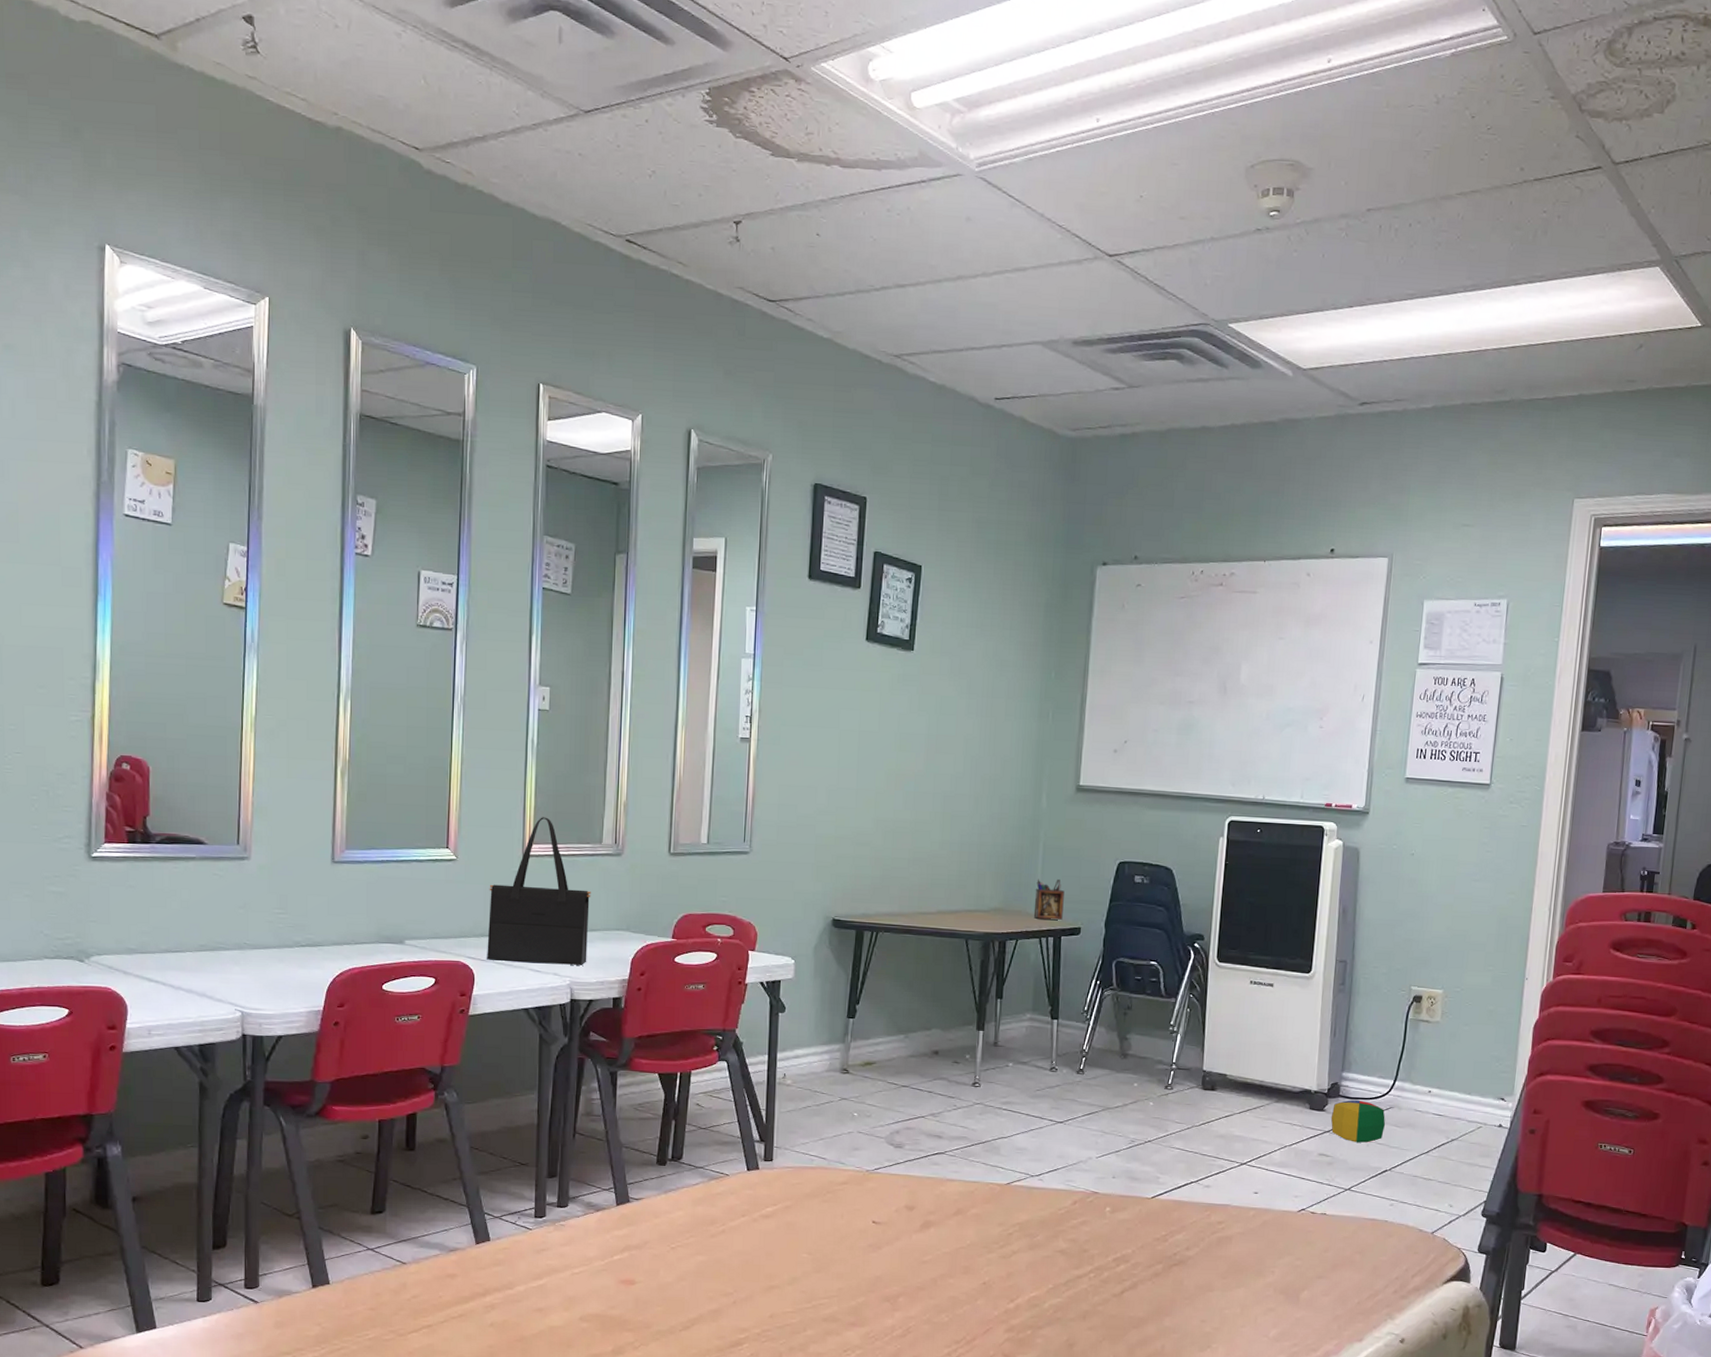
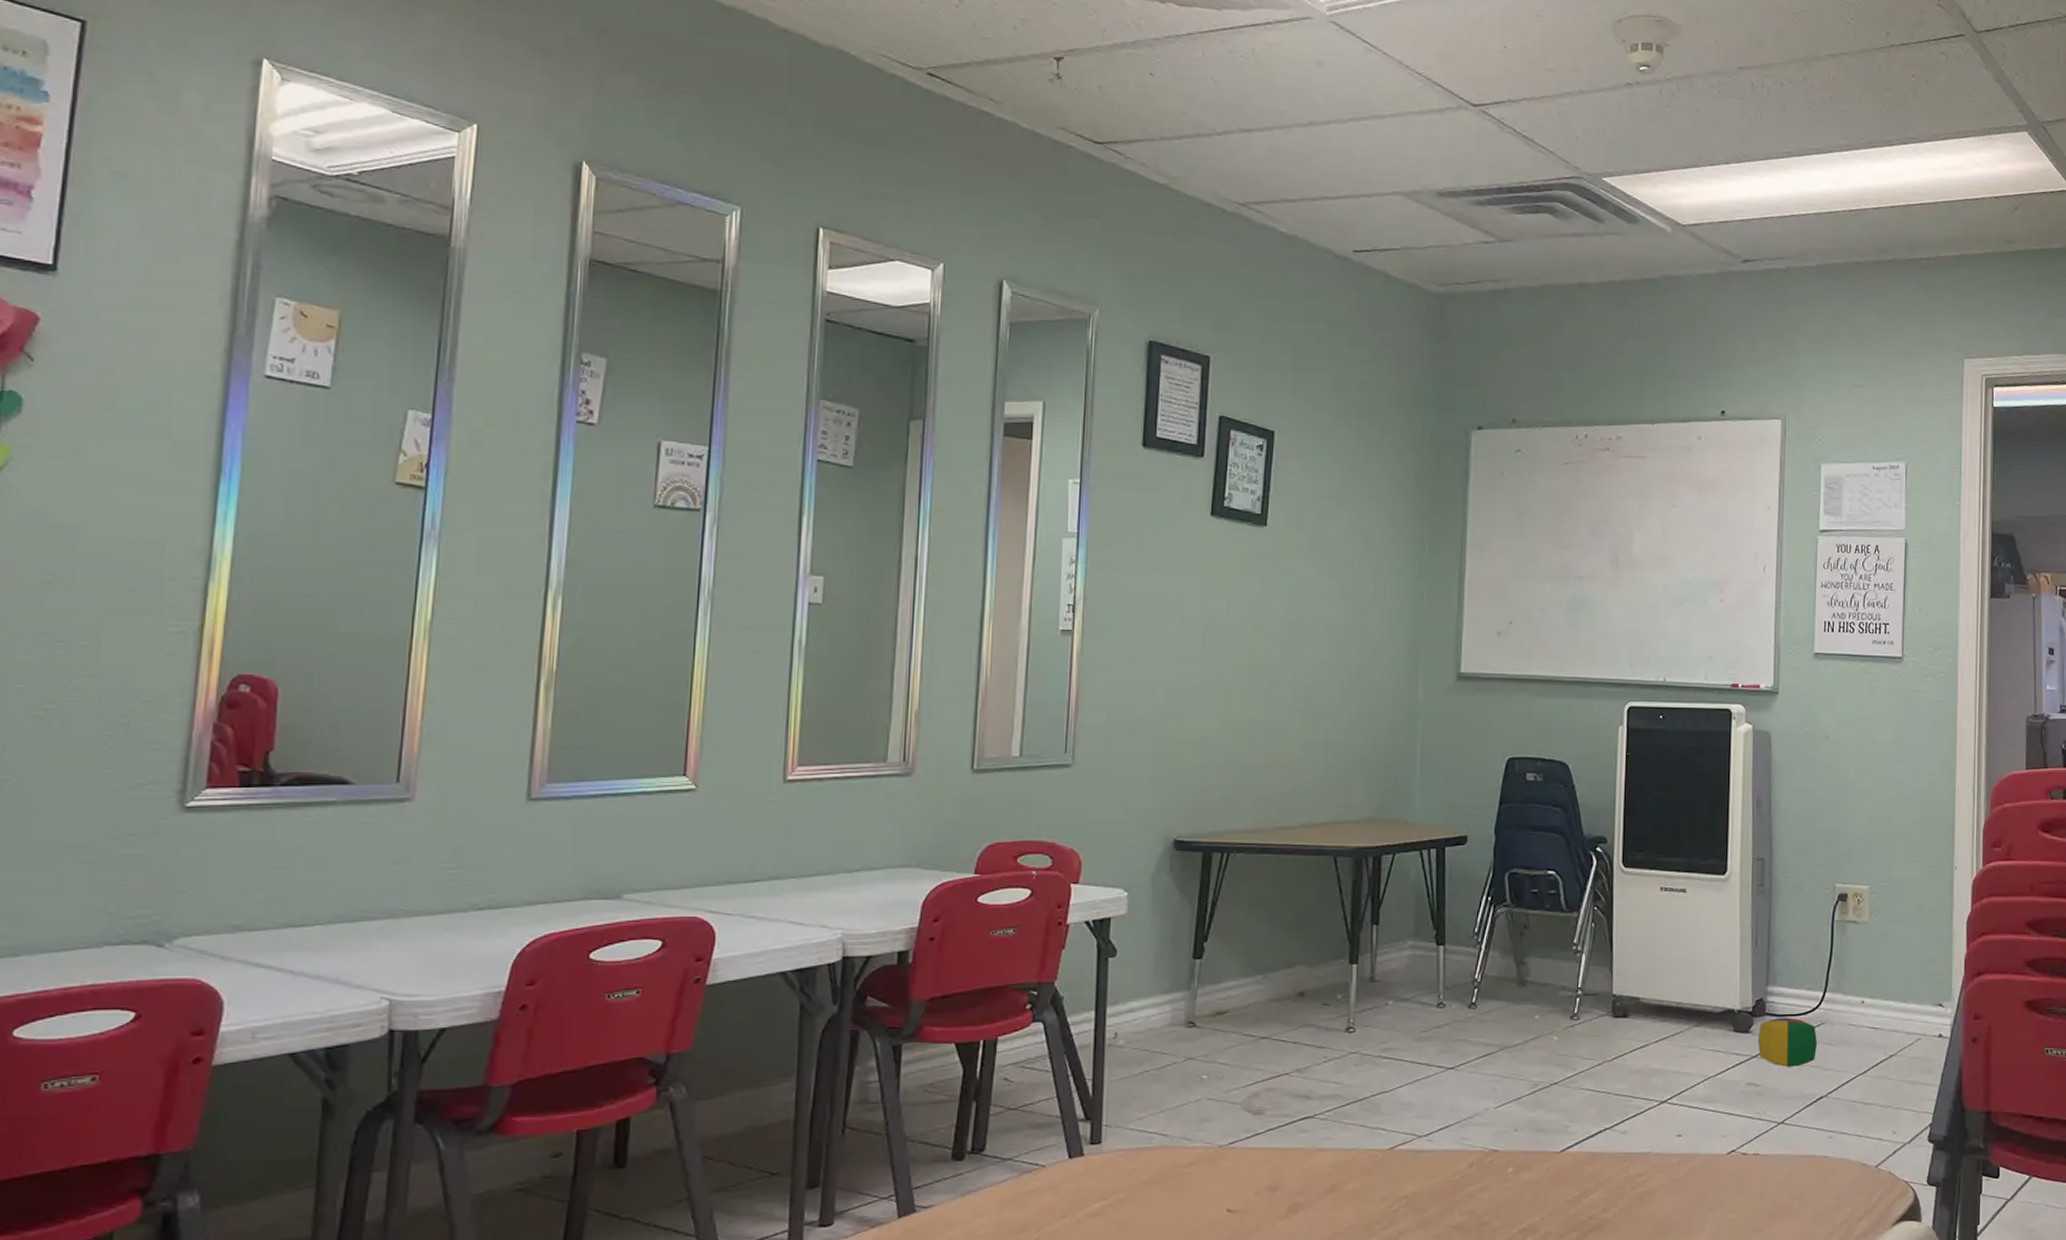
tote bag: present [487,817,591,965] -> none [733,732,872,914]
desk organizer: present [1033,879,1064,920] -> none [1412,781,1447,828]

